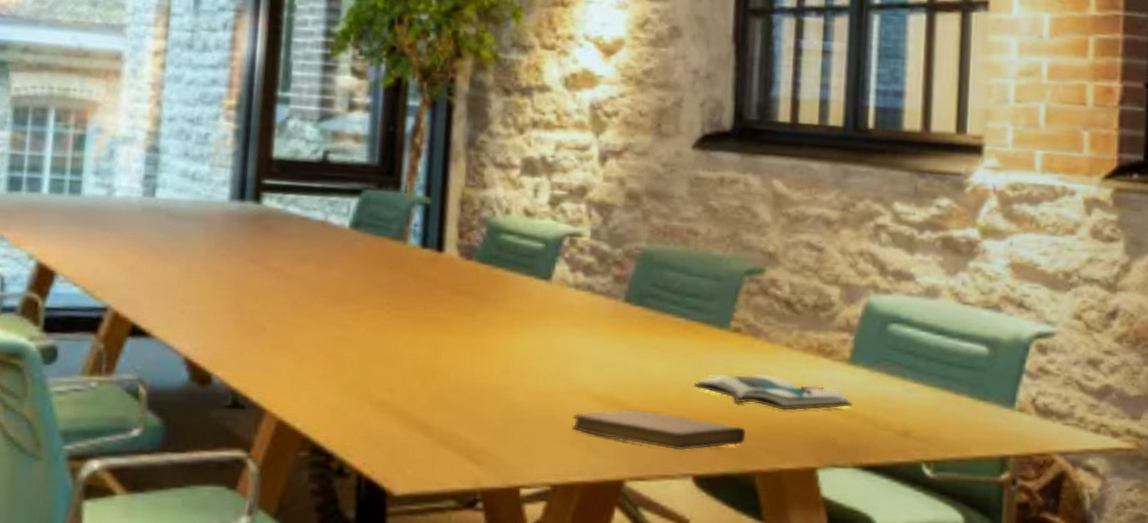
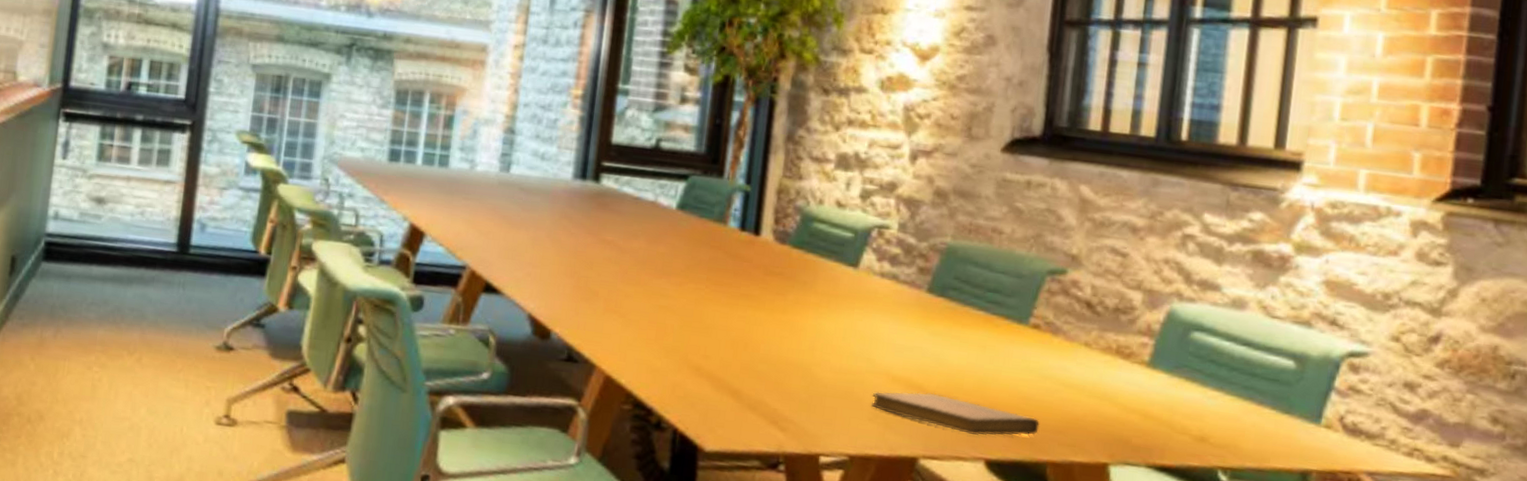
book: present [693,374,852,411] -> none [990,366,1149,409]

